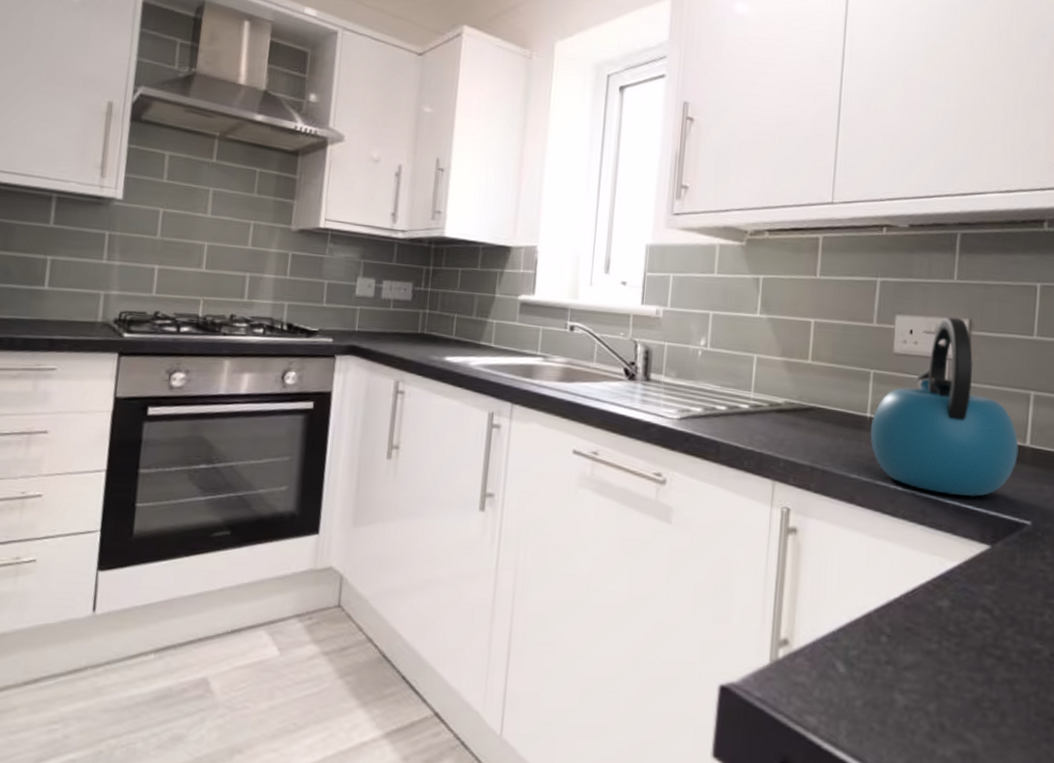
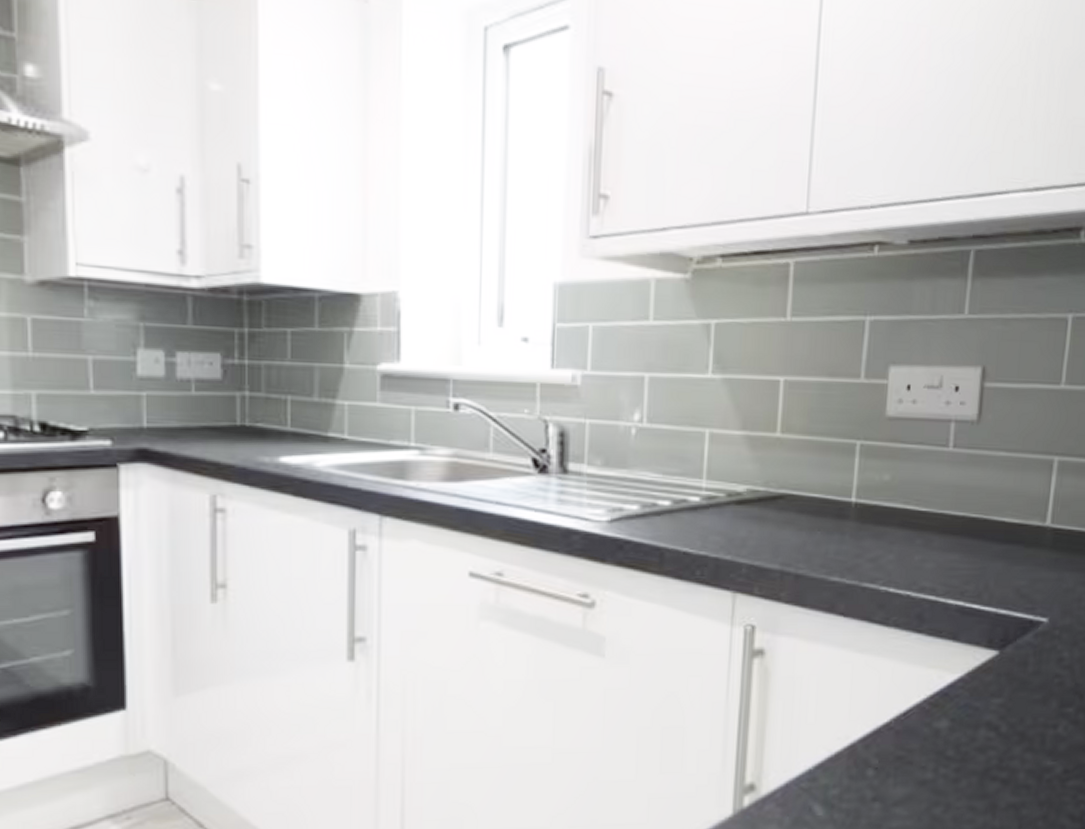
kettle: present [870,316,1019,497] -> none [855,363,1037,594]

